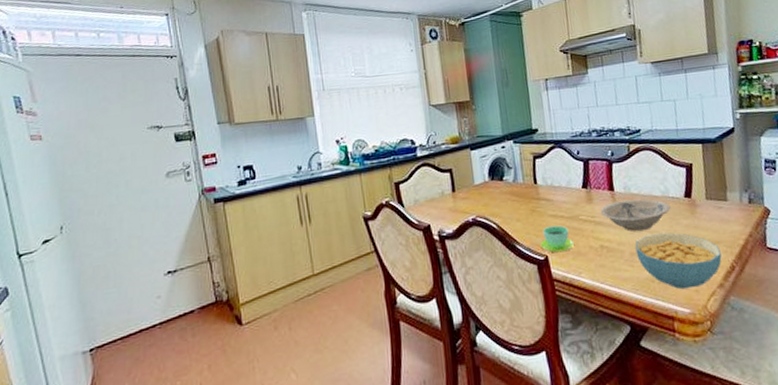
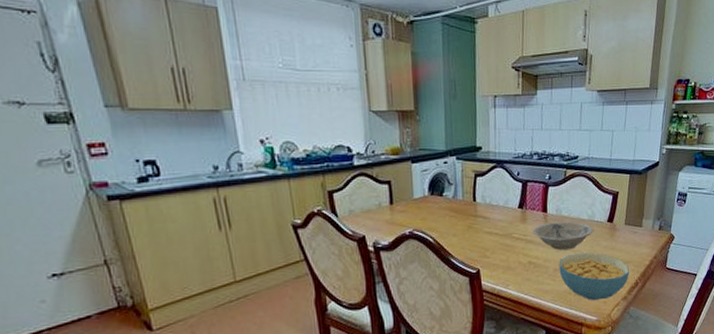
cup: present [540,225,575,253] -> none [473,242,506,267]

